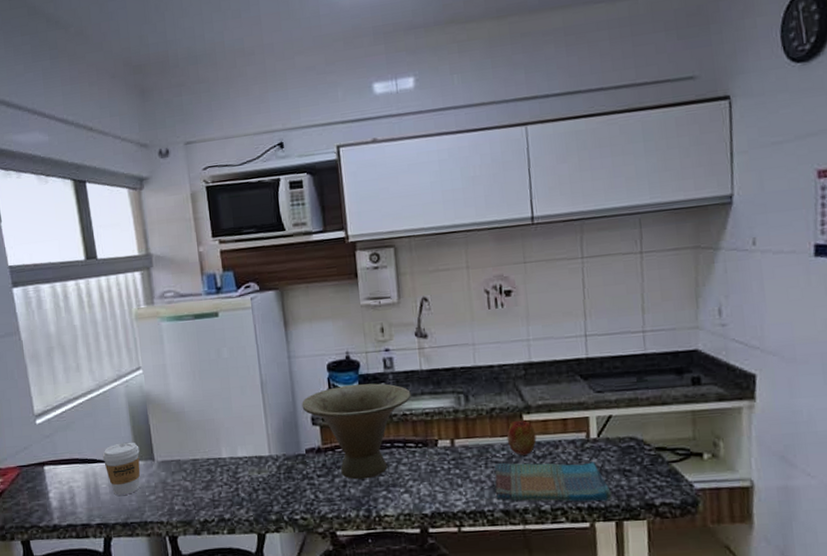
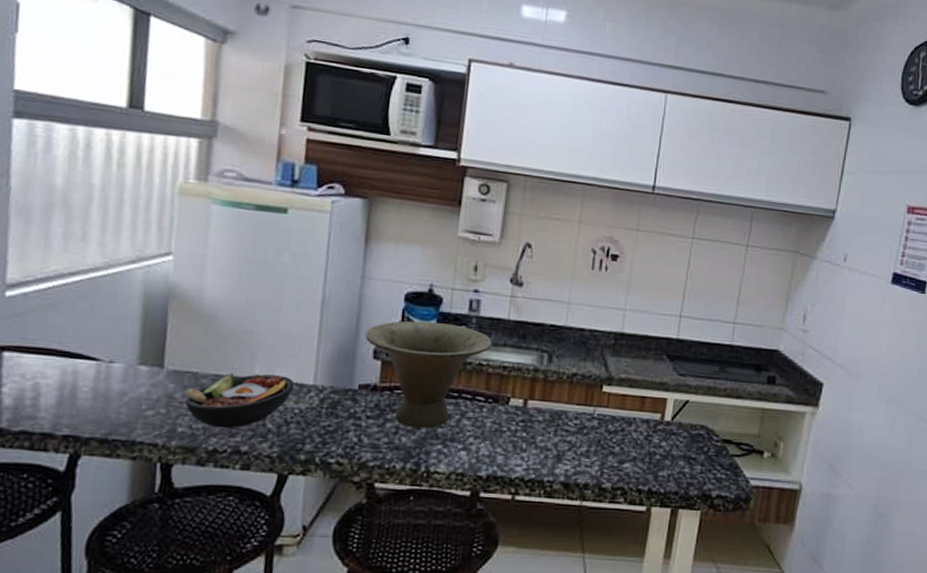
coffee cup: present [102,442,141,496] -> none [91,339,147,405]
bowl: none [174,452,255,503] -> present [185,373,295,429]
dish towel: present [495,462,612,502] -> none [558,433,673,487]
apple: present [506,415,537,455] -> none [582,386,613,428]

